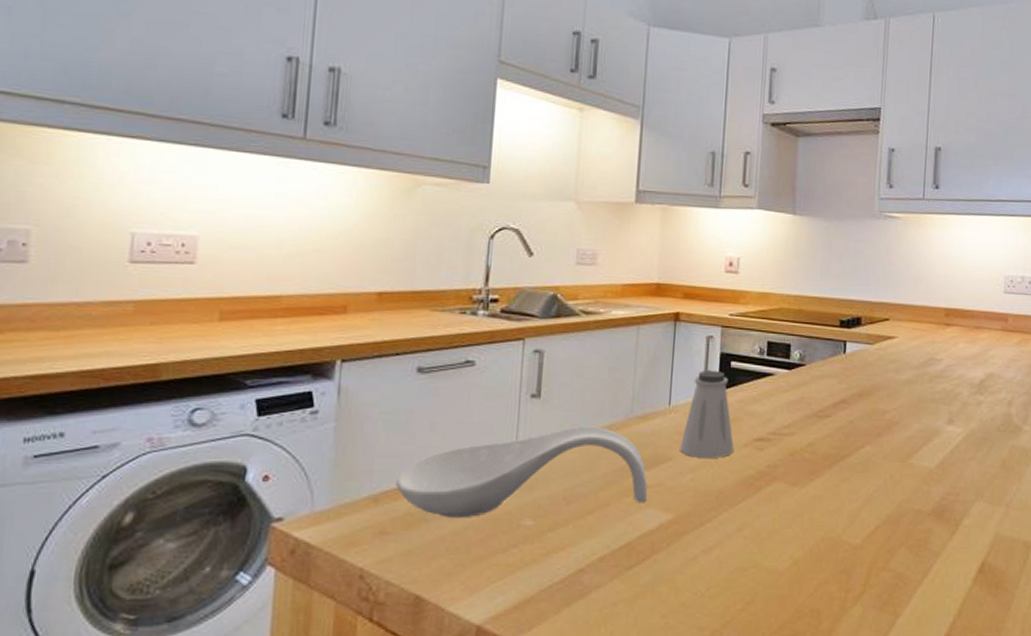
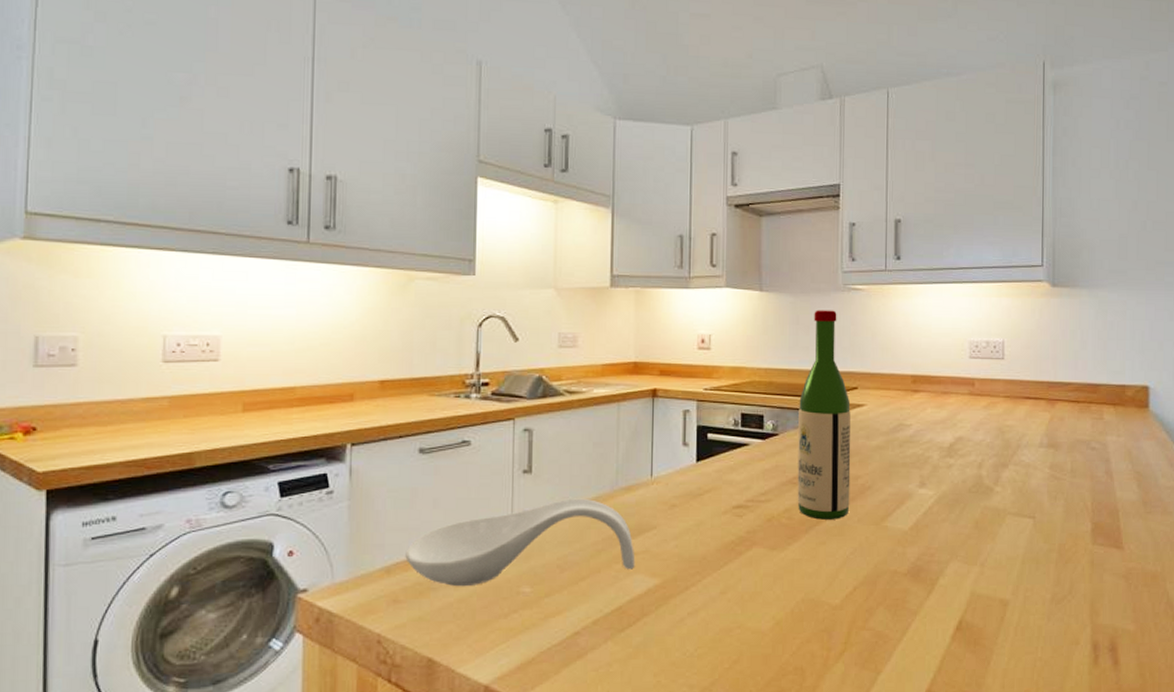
saltshaker: present [679,371,735,458] -> none [662,443,715,526]
wine bottle: none [821,236,881,455] -> present [797,310,851,520]

